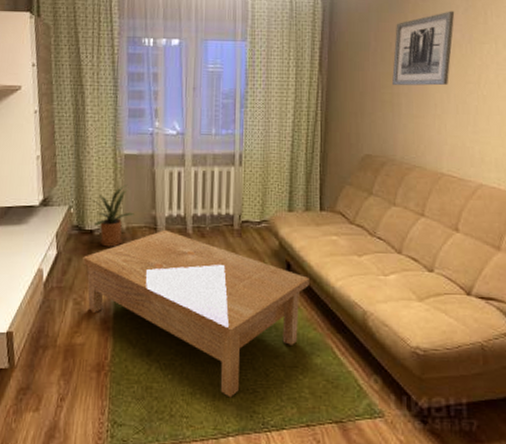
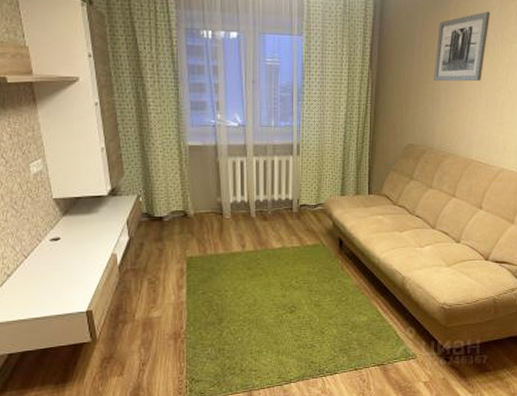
coffee table: present [82,229,309,398] -> none [154,214,358,353]
house plant: present [86,184,135,247] -> none [153,174,201,232]

